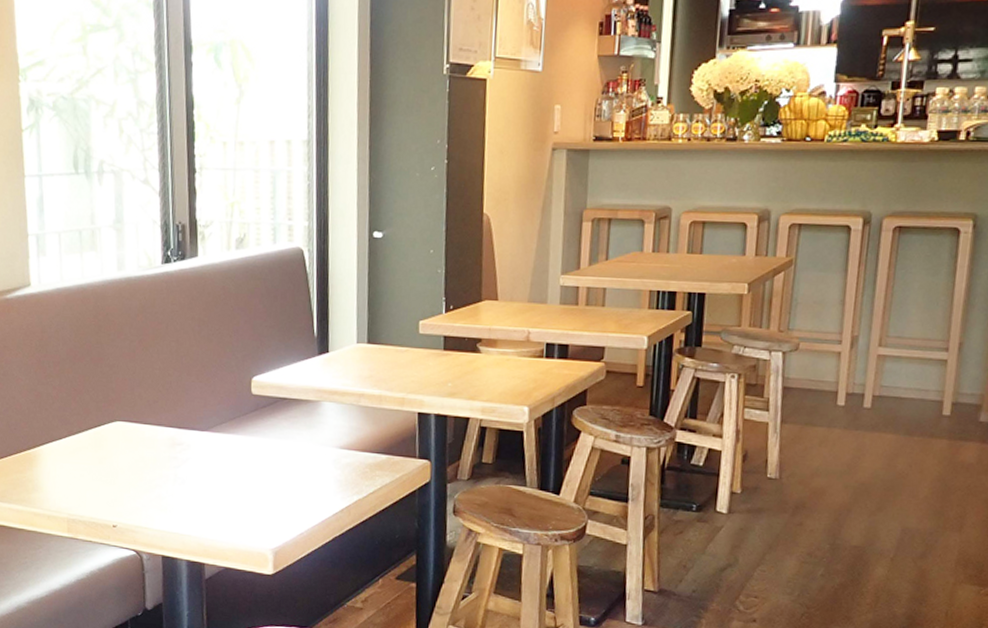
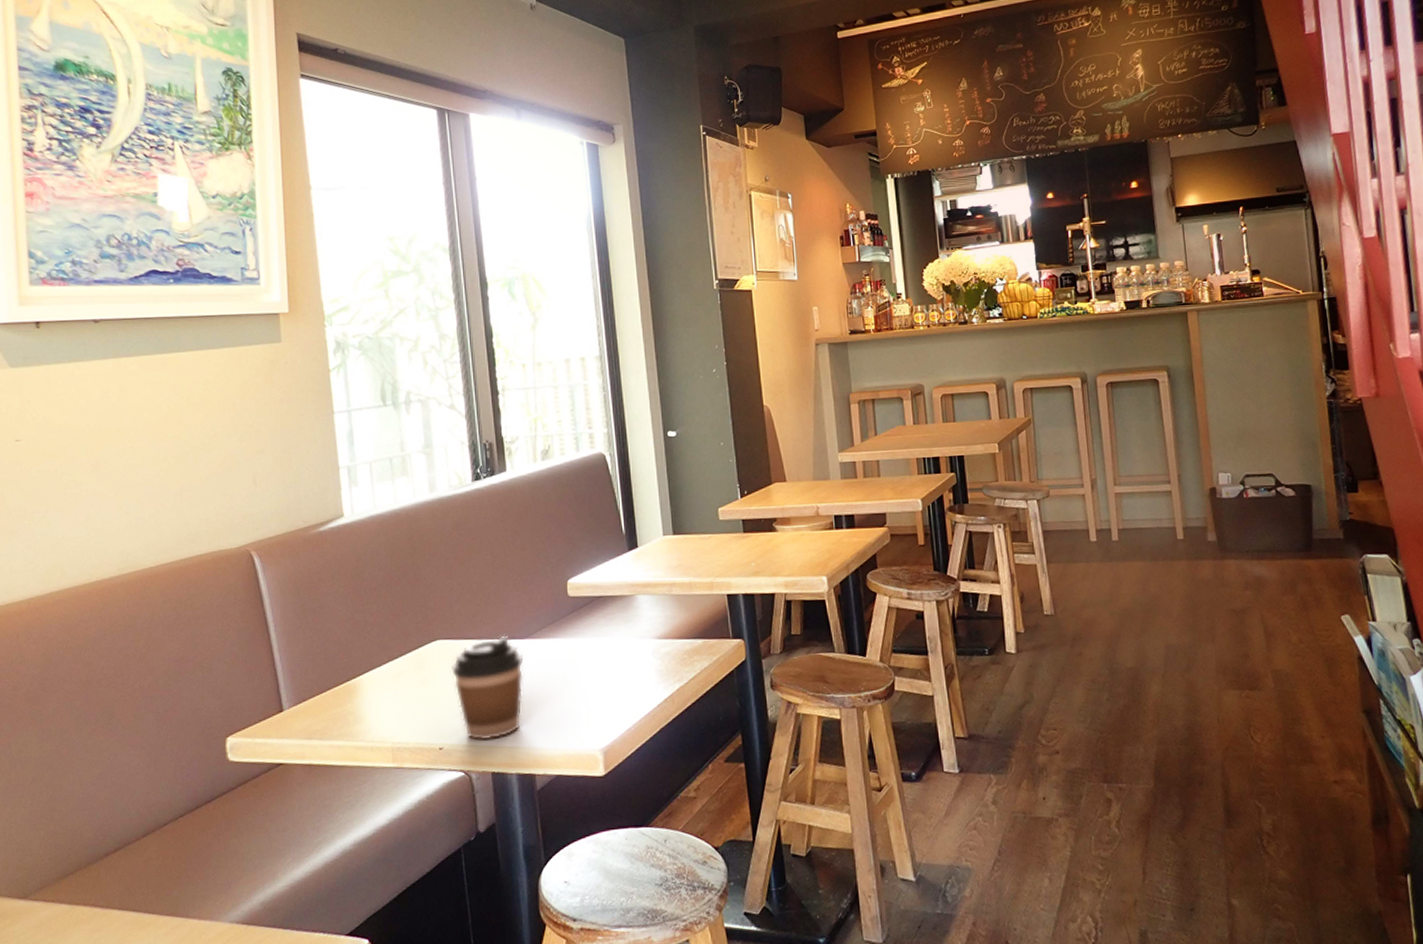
coffee cup: none [129,425,202,525] -> present [452,635,524,741]

